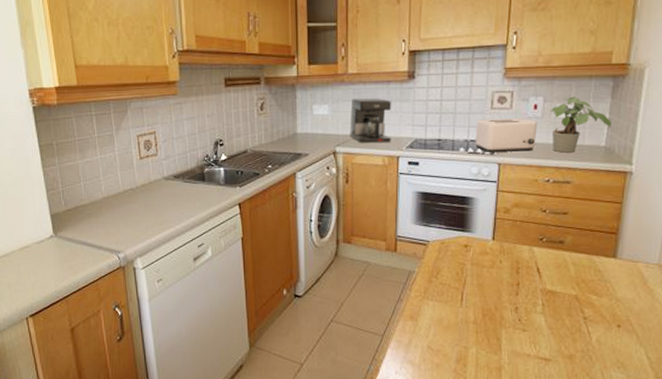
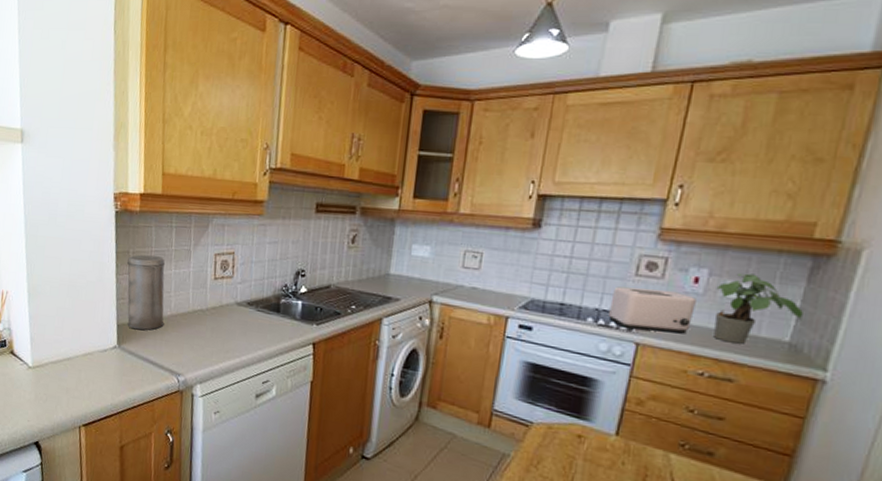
canister: none [52,145,97,217] -> present [127,255,166,331]
coffee maker: present [350,97,392,144] -> none [451,242,509,300]

